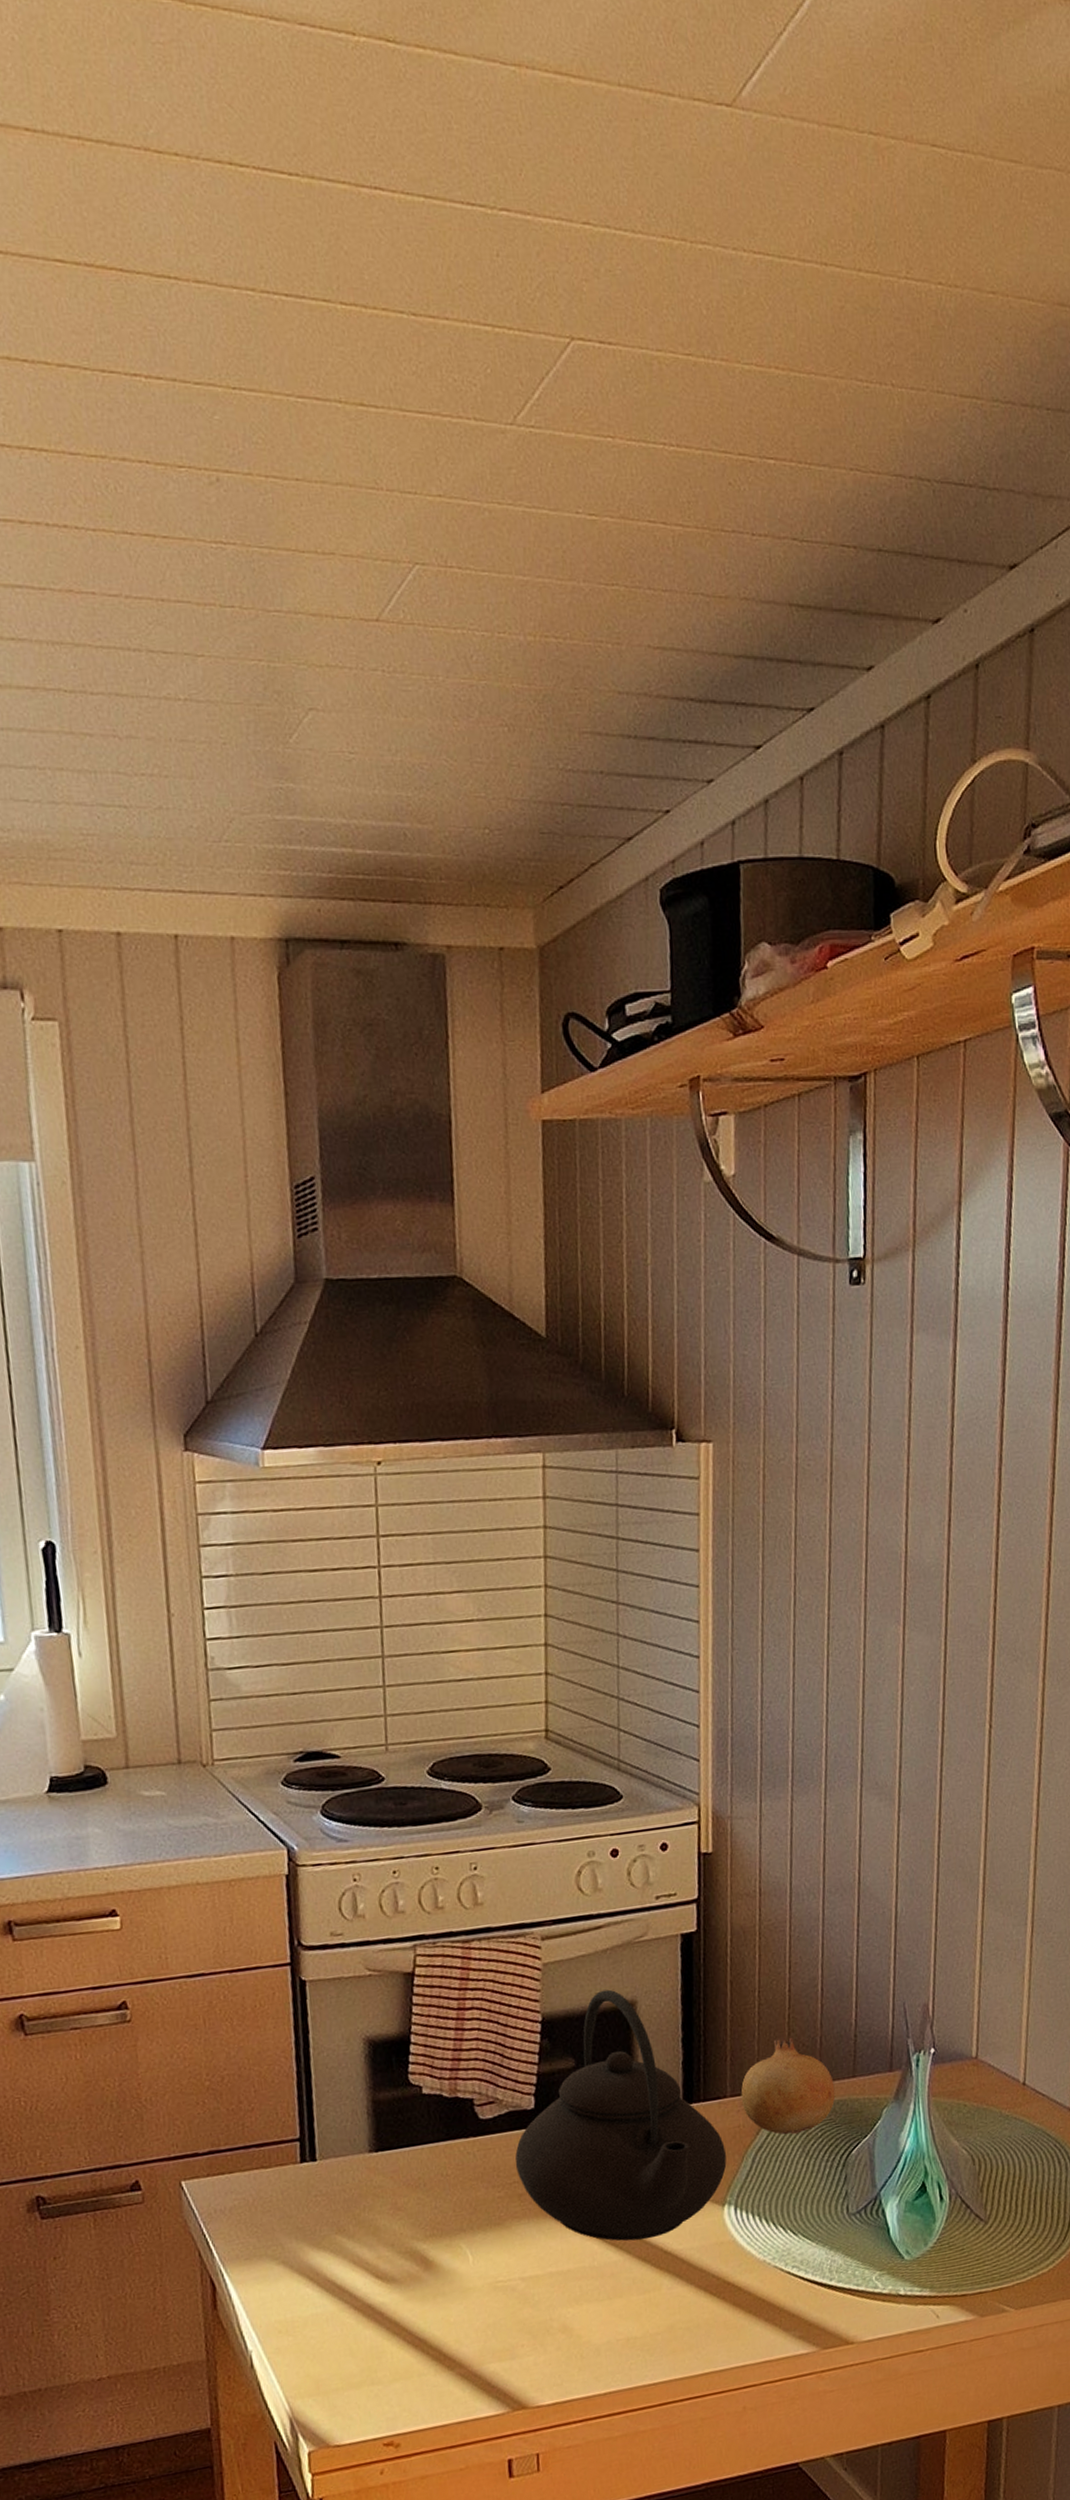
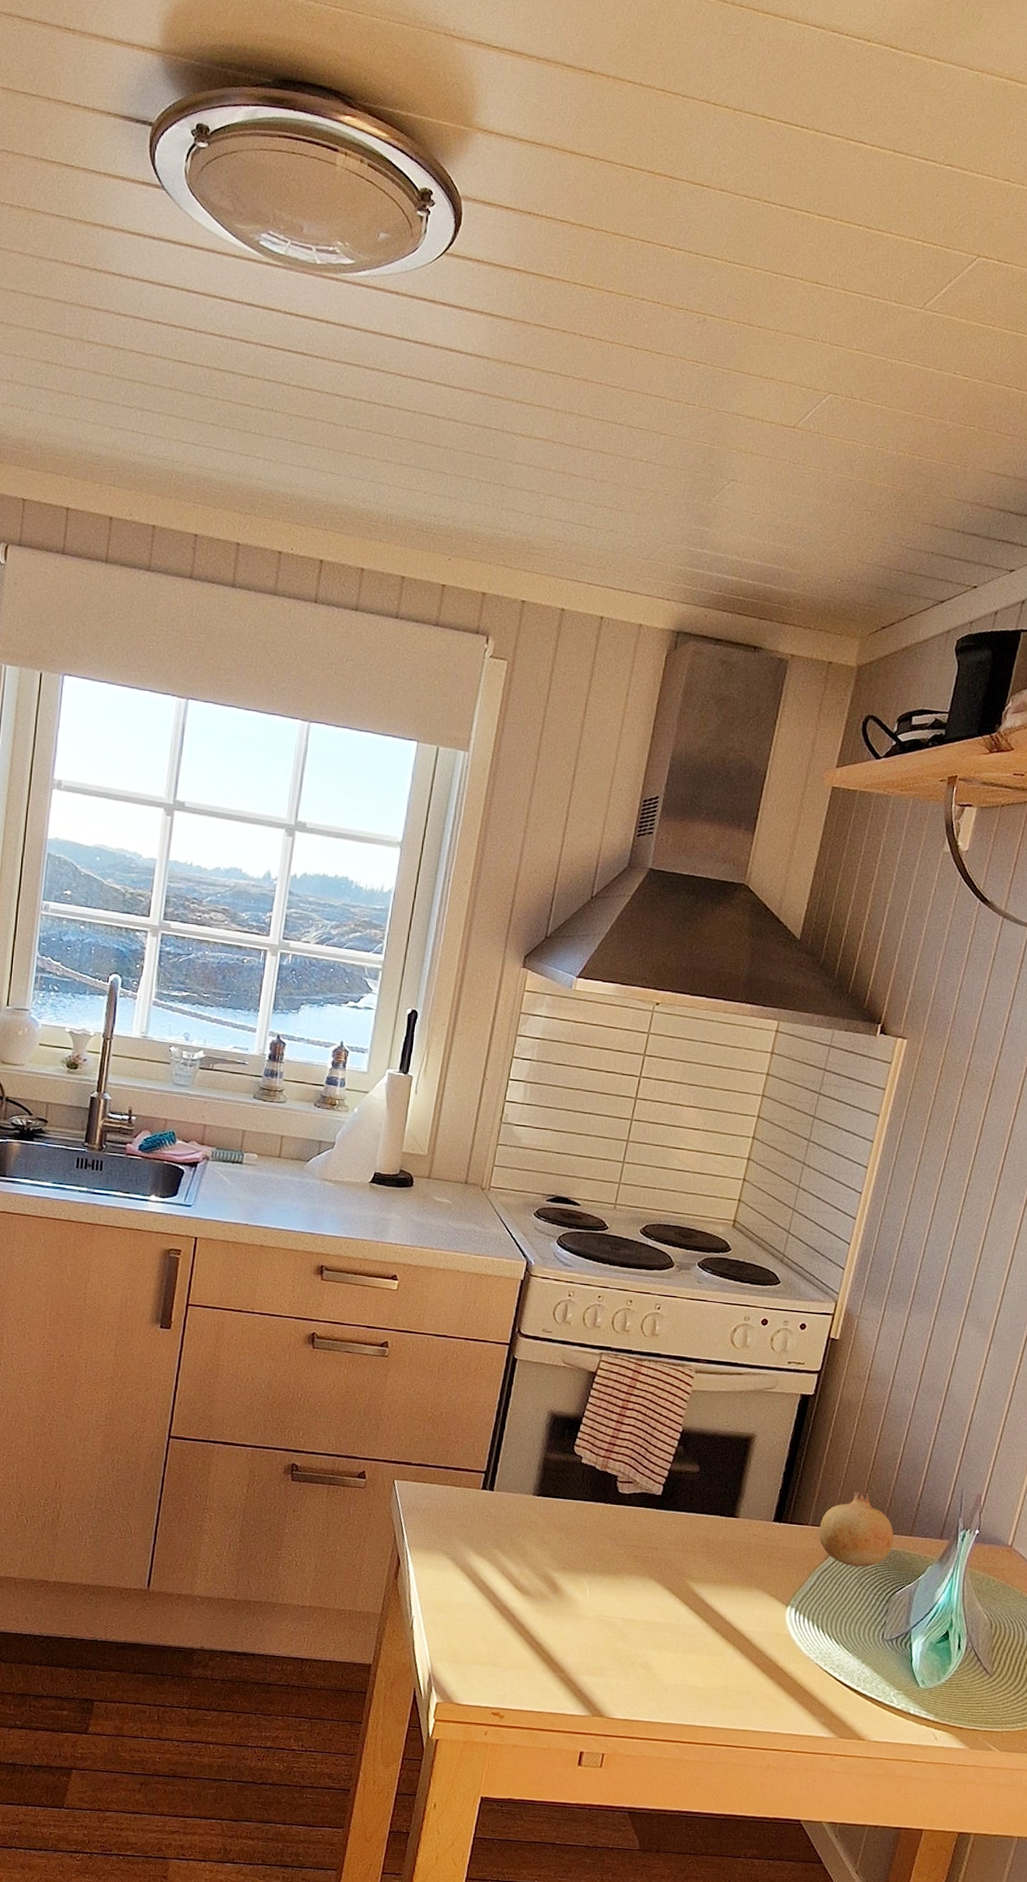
teapot: present [515,1989,727,2241] -> none [637,1421,799,1616]

